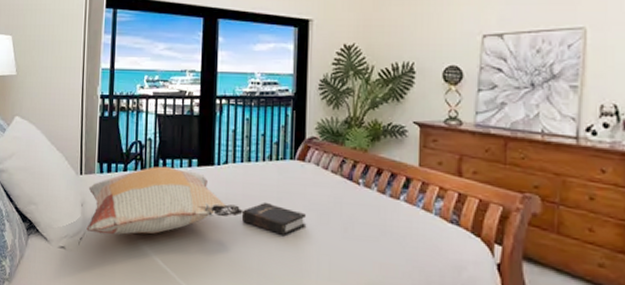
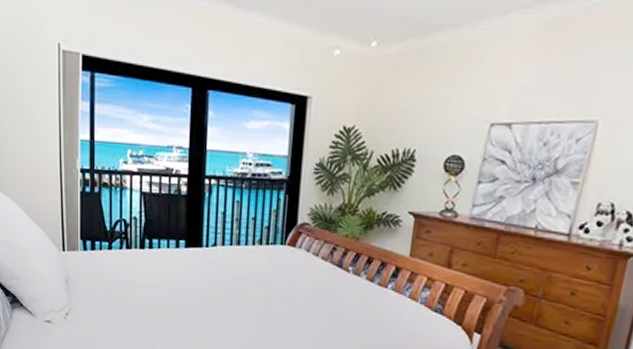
decorative pillow: present [86,166,243,235] -> none [72,246,231,312]
hardback book: present [241,202,306,237] -> none [229,285,294,319]

